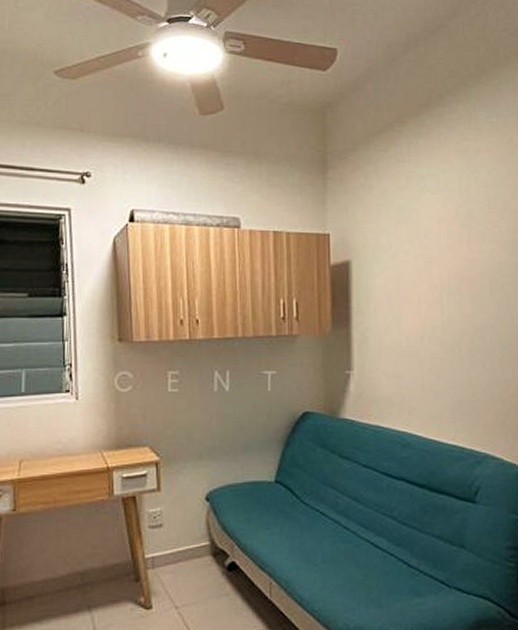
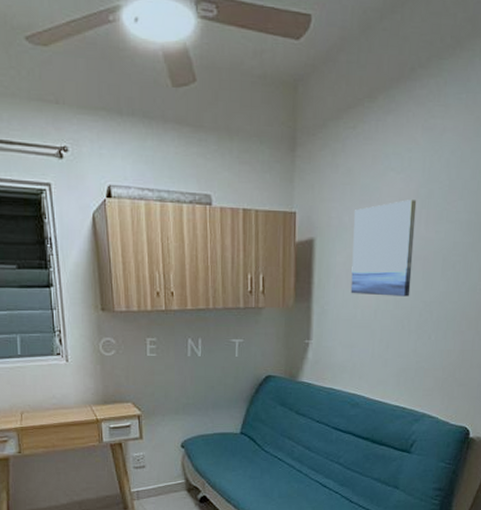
wall art: none [392,220,458,321] -> present [350,200,417,297]

